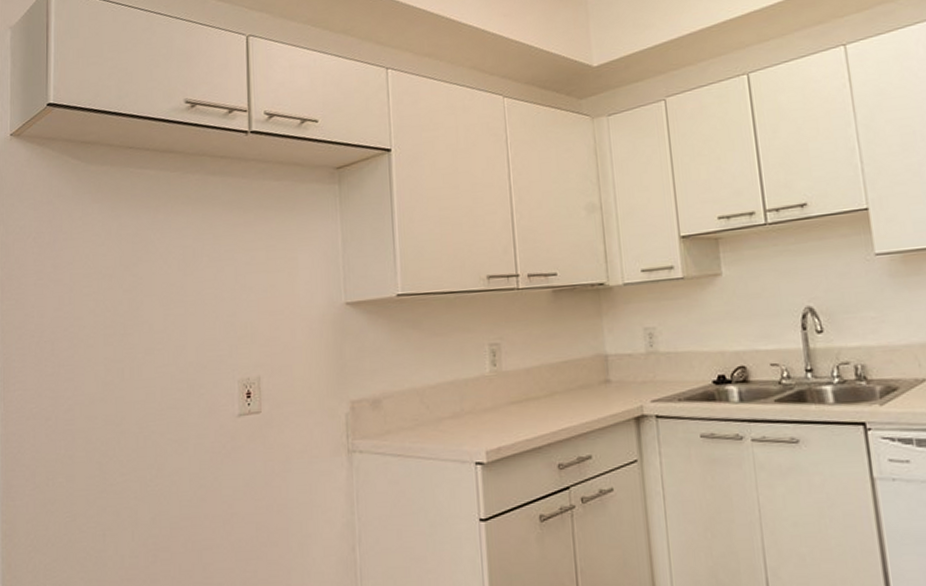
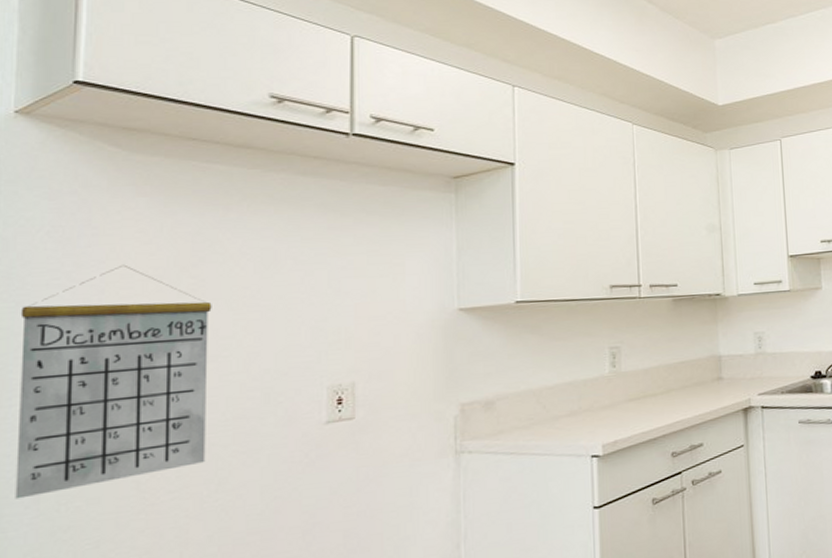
calendar: none [19,265,148,473] -> present [15,264,212,499]

